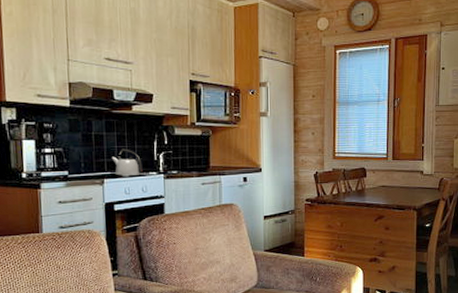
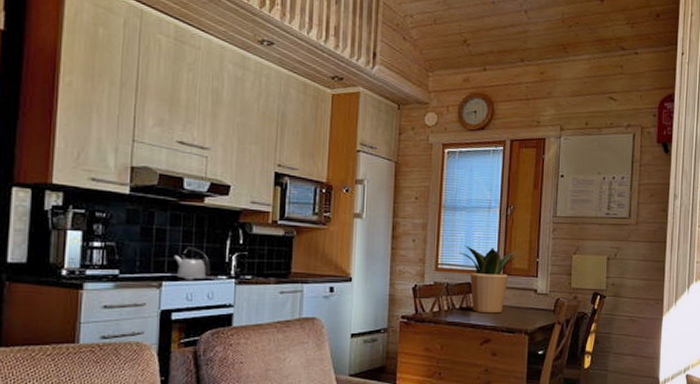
potted plant: none [353,135,411,194] -> present [458,245,525,314]

